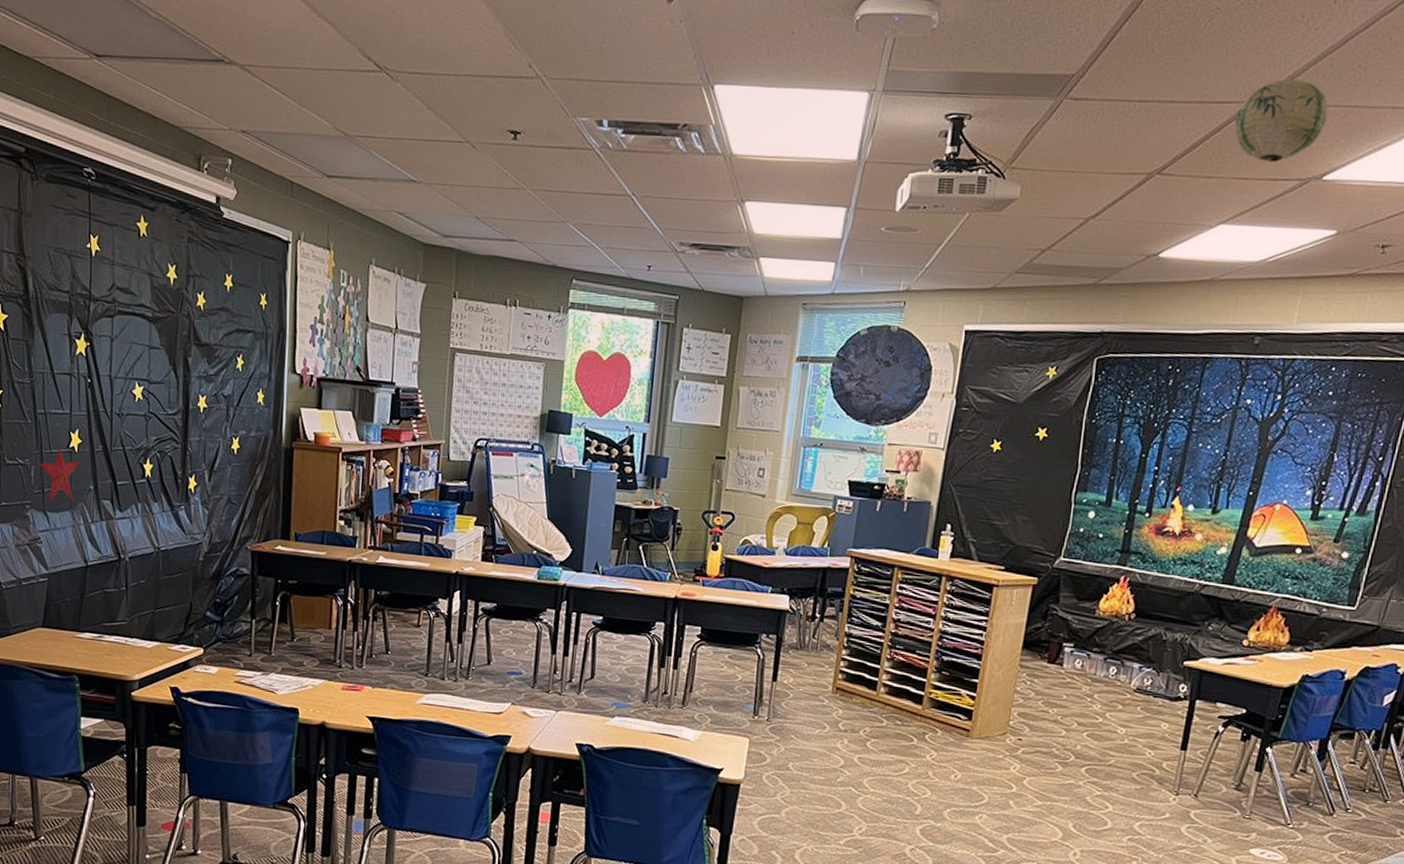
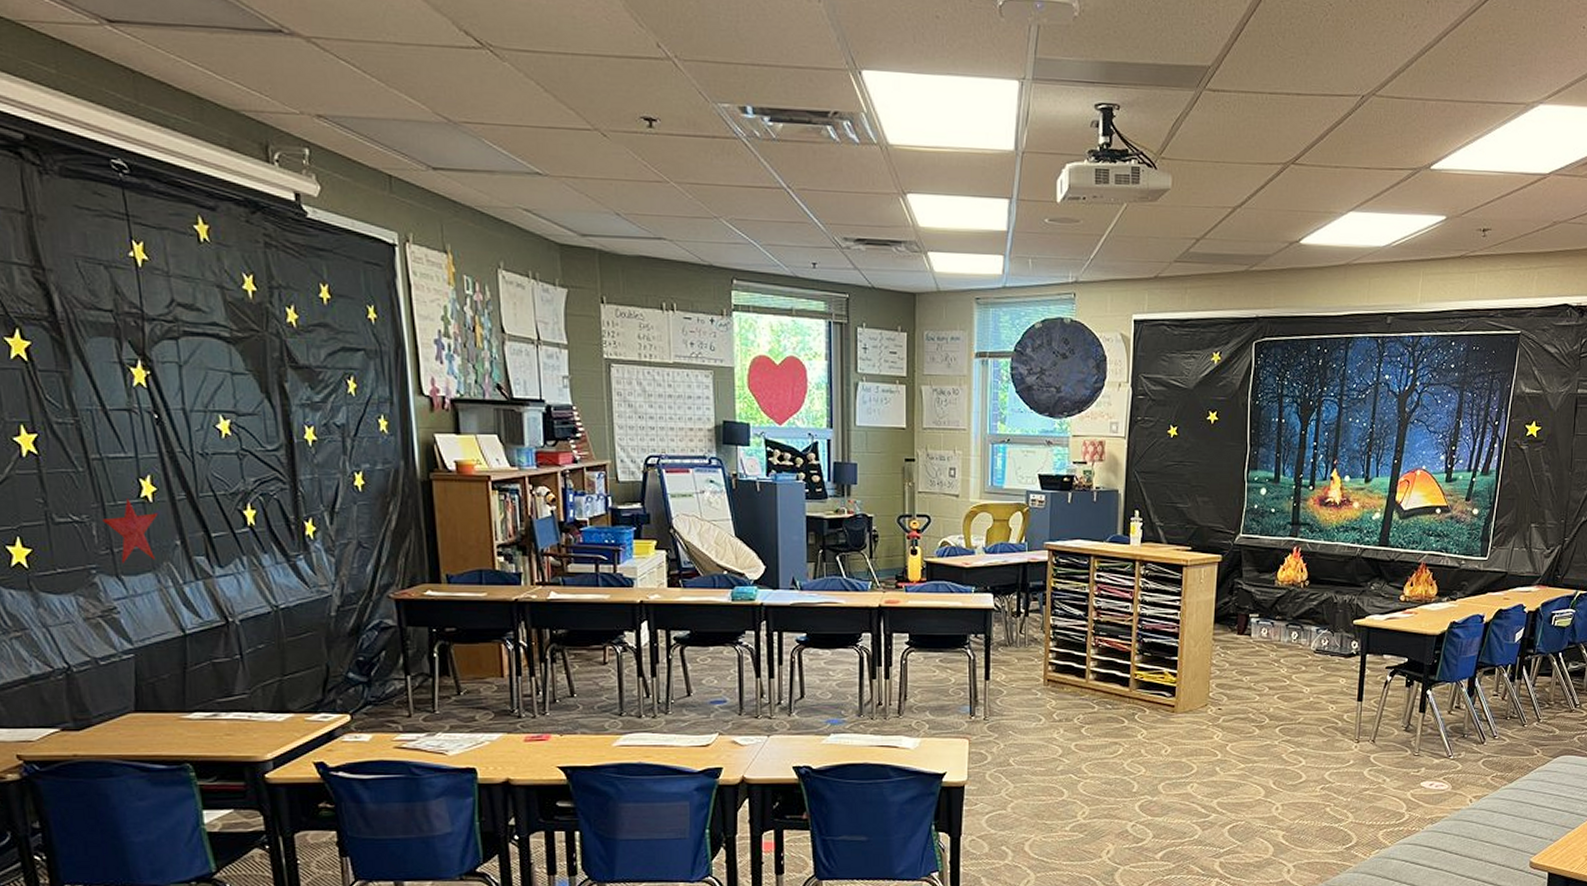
paper lantern: present [1234,78,1329,162] -> none [1354,73,1430,152]

